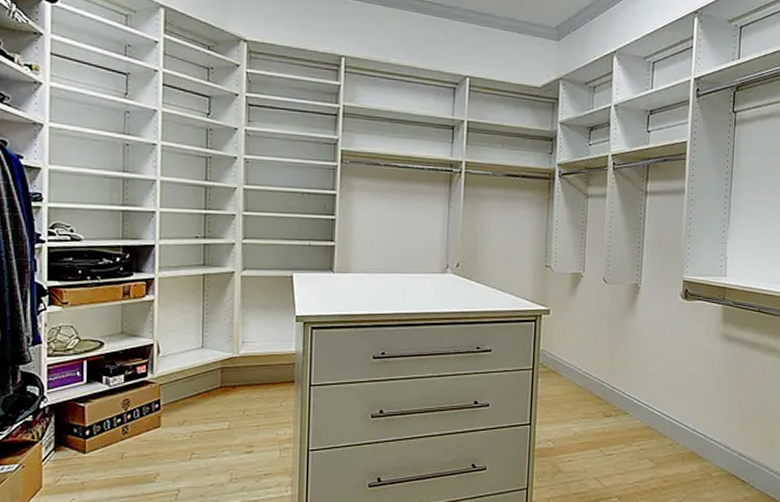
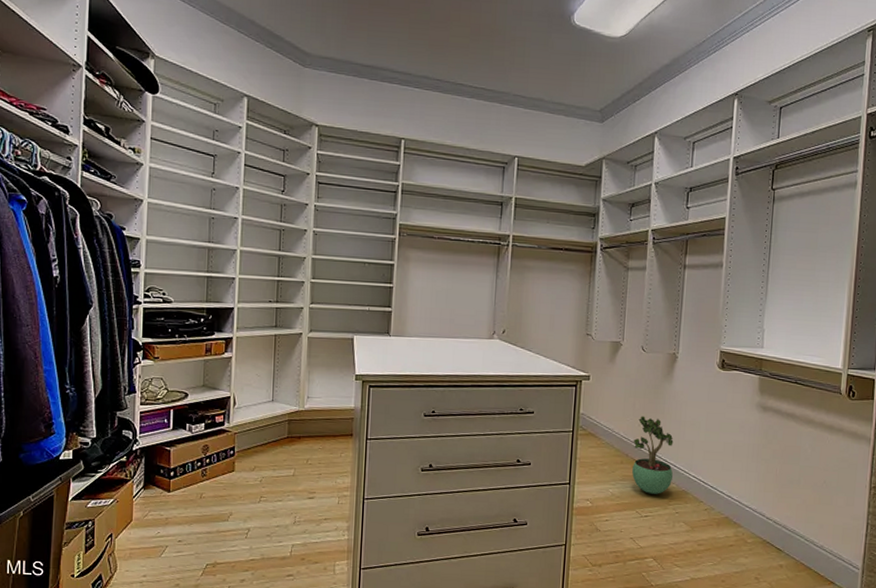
potted plant: none [595,350,637,431] -> present [632,416,674,494]

